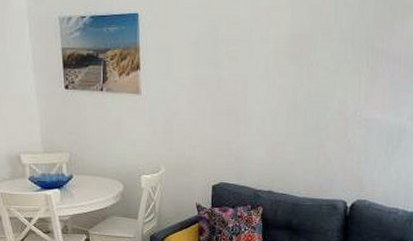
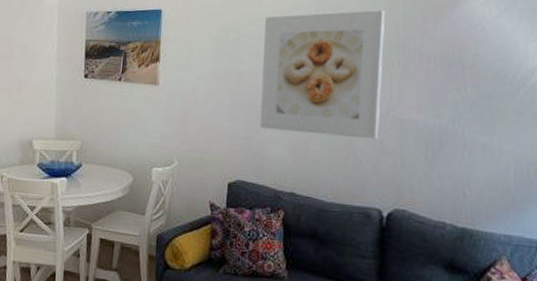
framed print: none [240,11,357,139] -> present [260,10,385,140]

